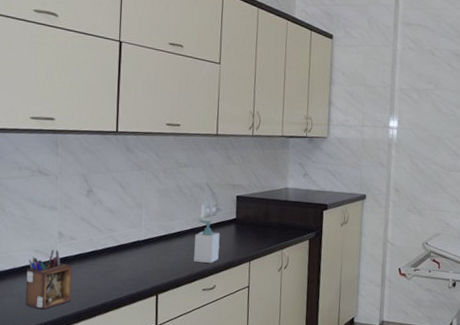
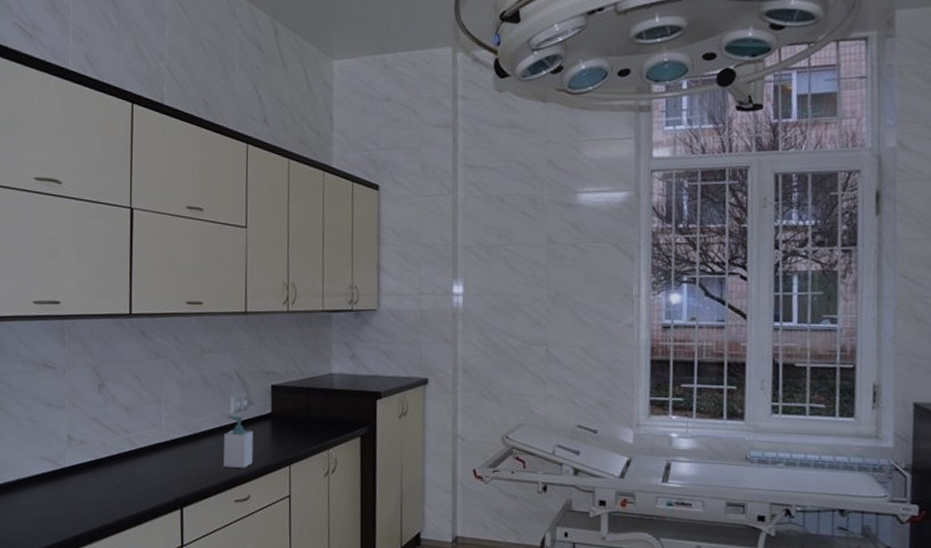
desk organizer: present [25,249,72,310] -> none [32,456,84,529]

